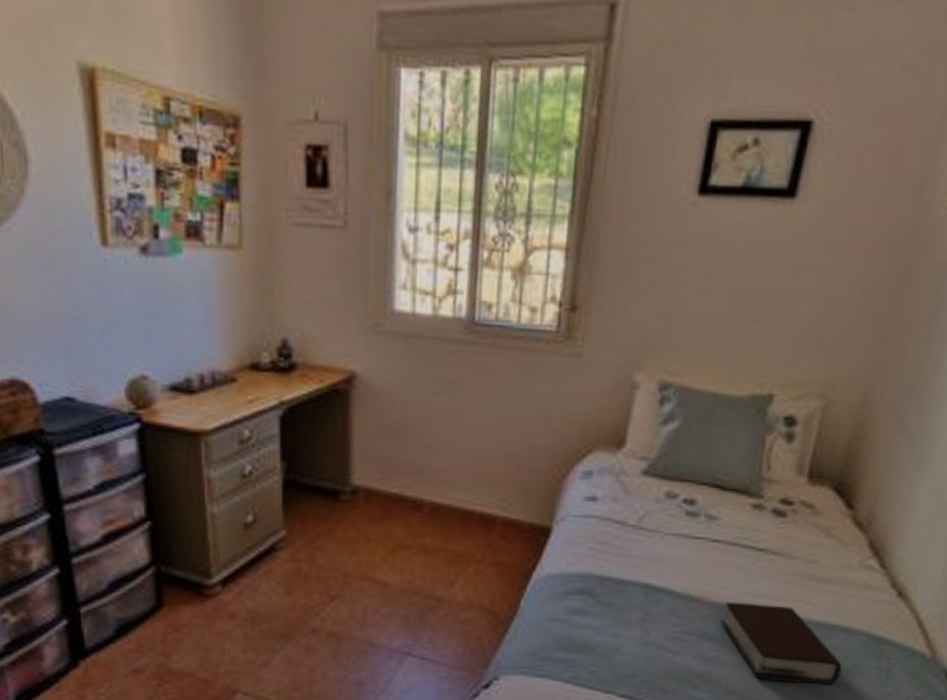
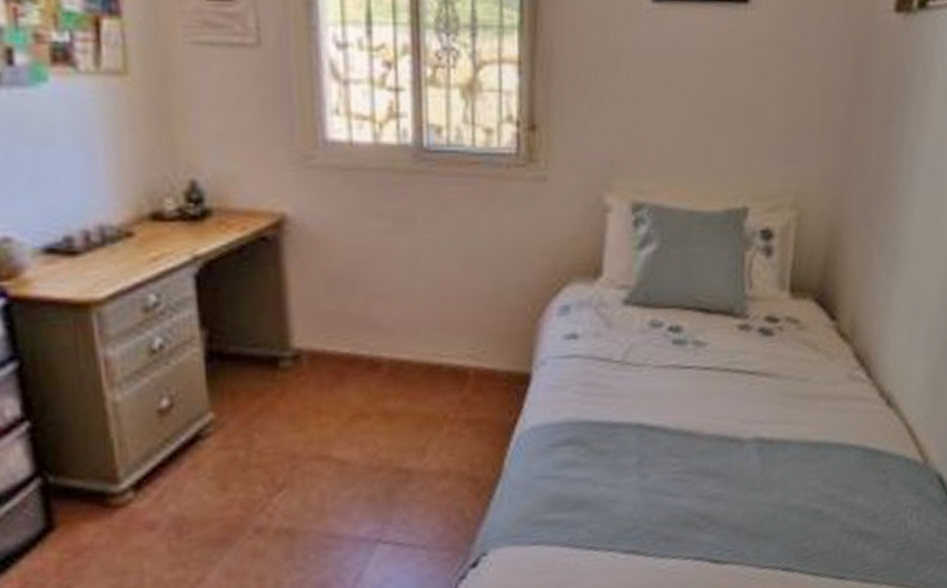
bible: present [721,601,843,686] -> none [720,429,843,512]

